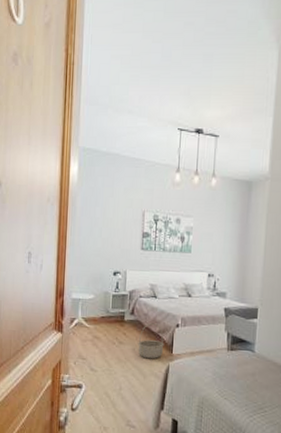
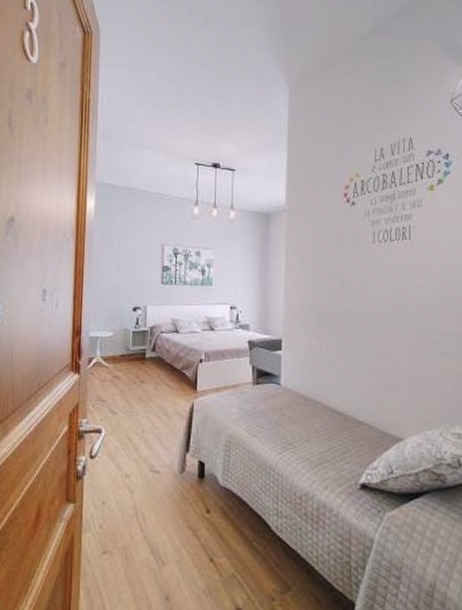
basket: present [138,323,164,359] -> none [160,359,188,398]

